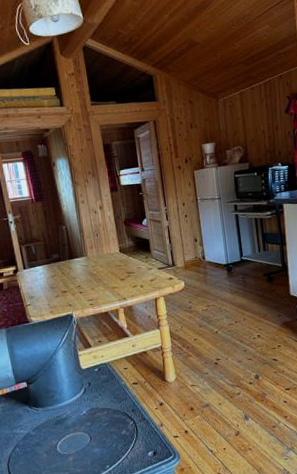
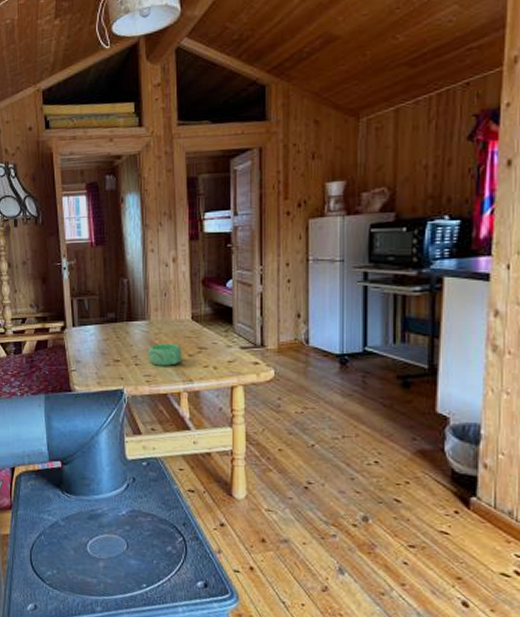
mug: none [89,272,116,291] -> present [148,344,182,366]

